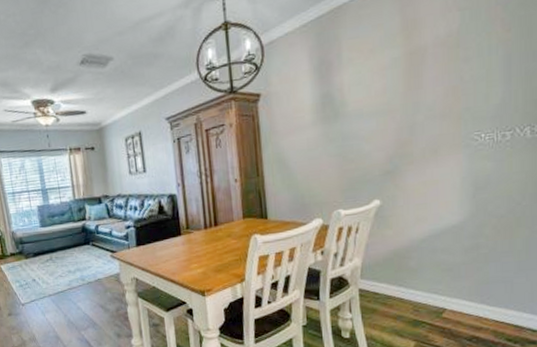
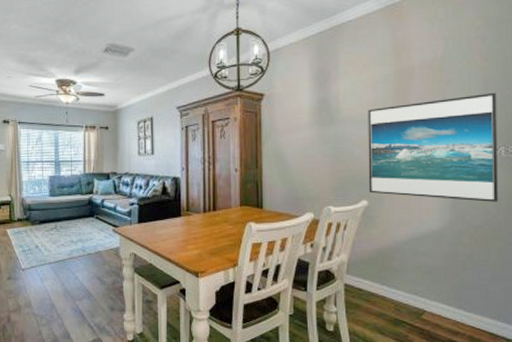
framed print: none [376,66,524,192] -> present [368,92,499,202]

